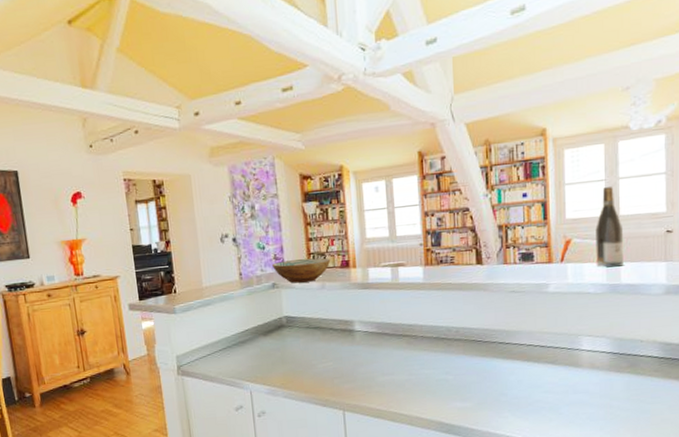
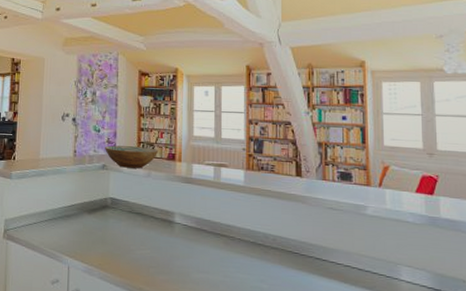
wine bottle: present [596,187,624,268] -> none [413,122,443,200]

